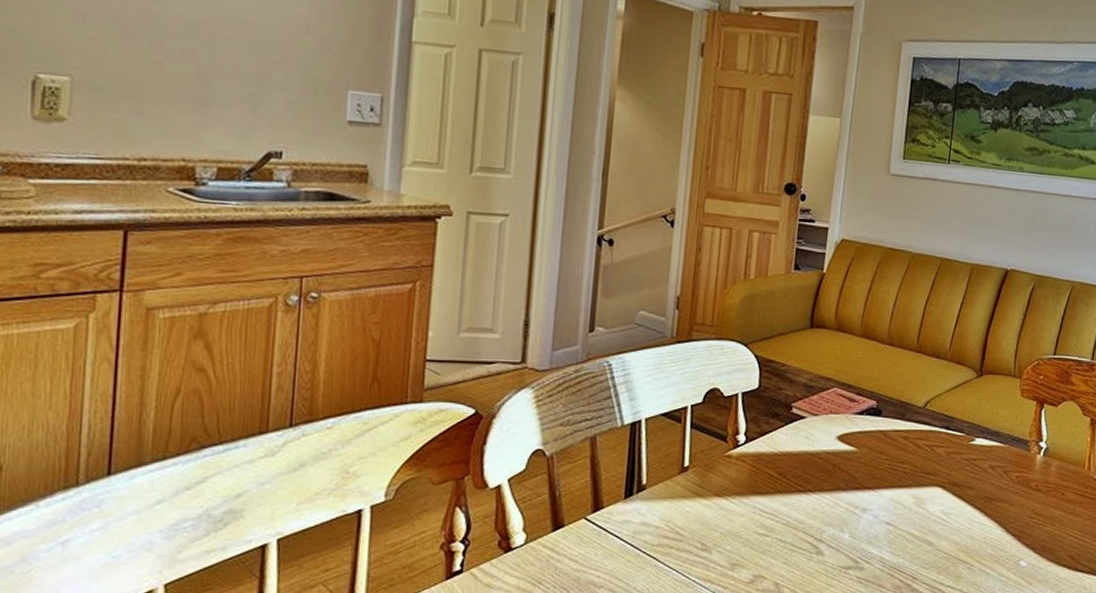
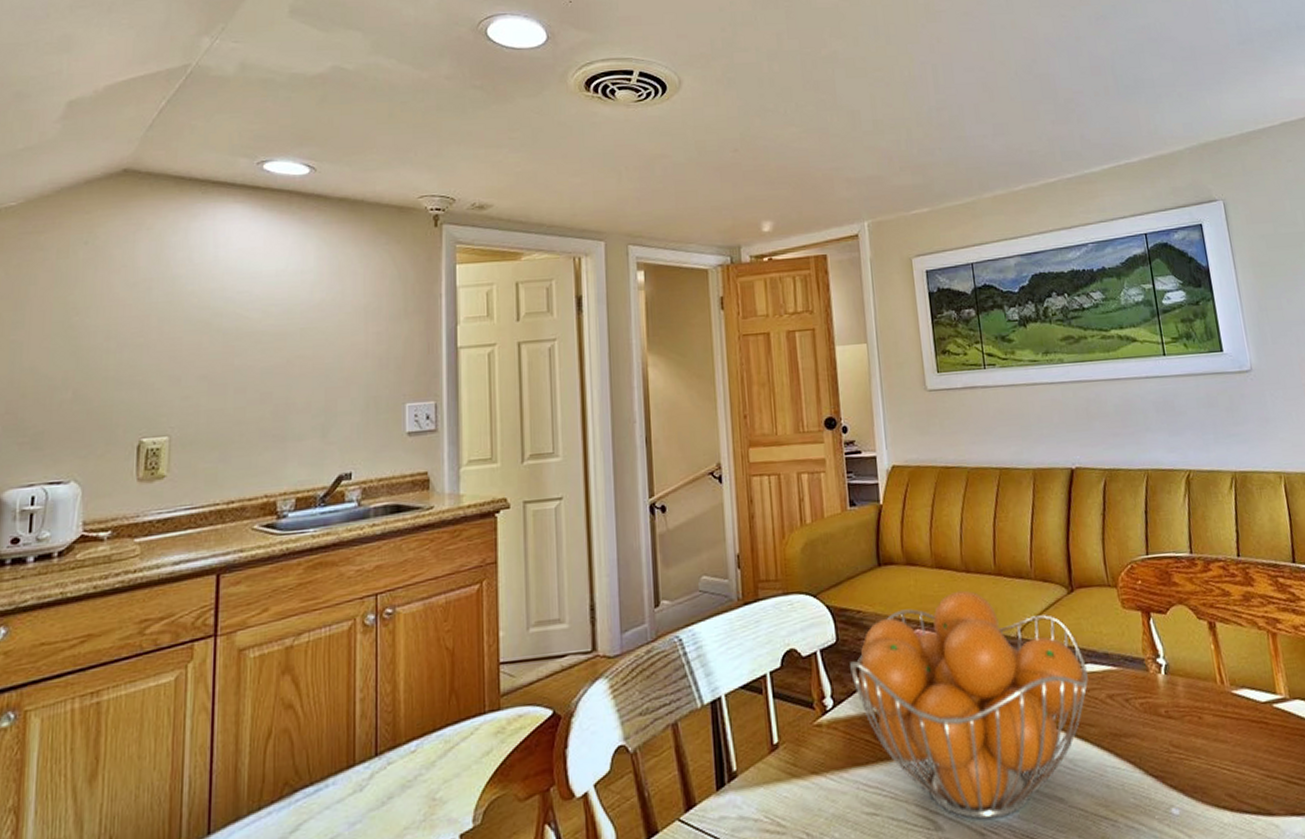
fruit basket: none [767,360,978,551] -> present [850,590,1088,820]

